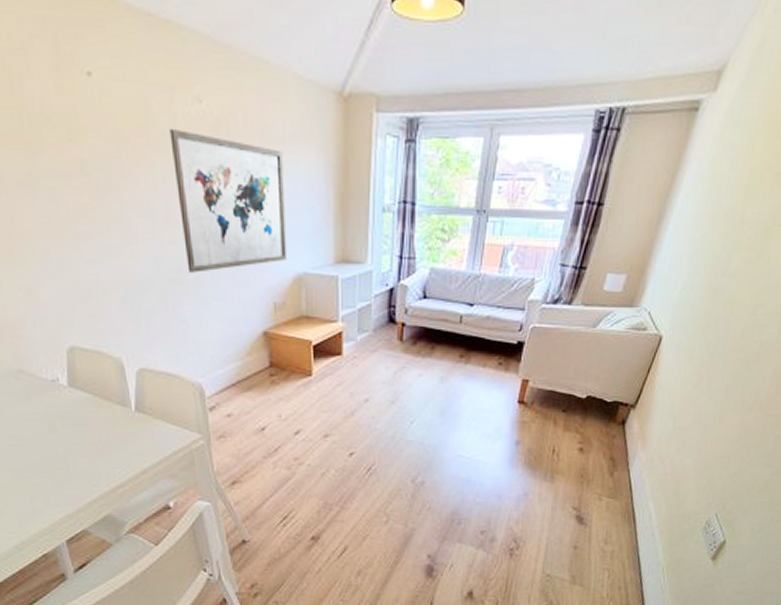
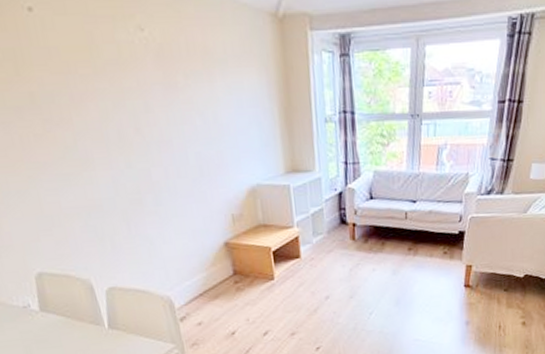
wall art: present [169,128,288,273] -> none [115,56,241,193]

